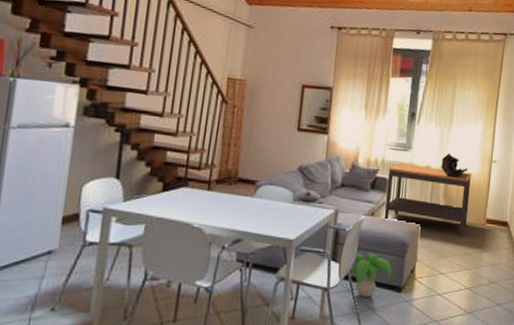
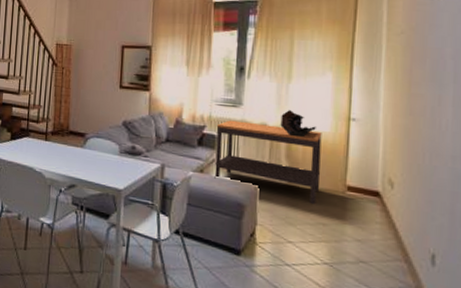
decorative plant: present [352,251,393,297] -> none [182,207,228,255]

